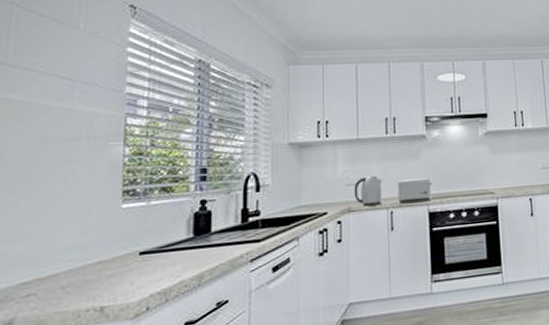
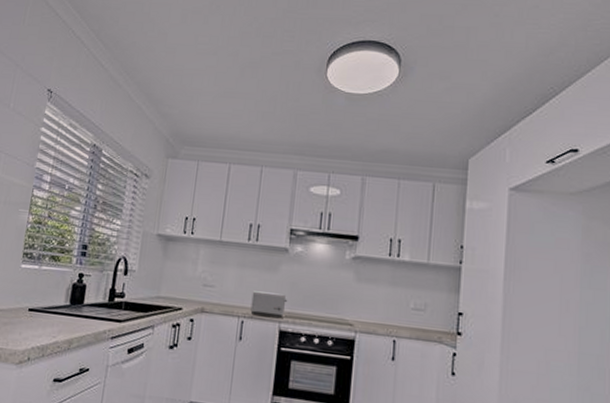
kettle: present [354,175,382,207] -> none [209,280,237,312]

